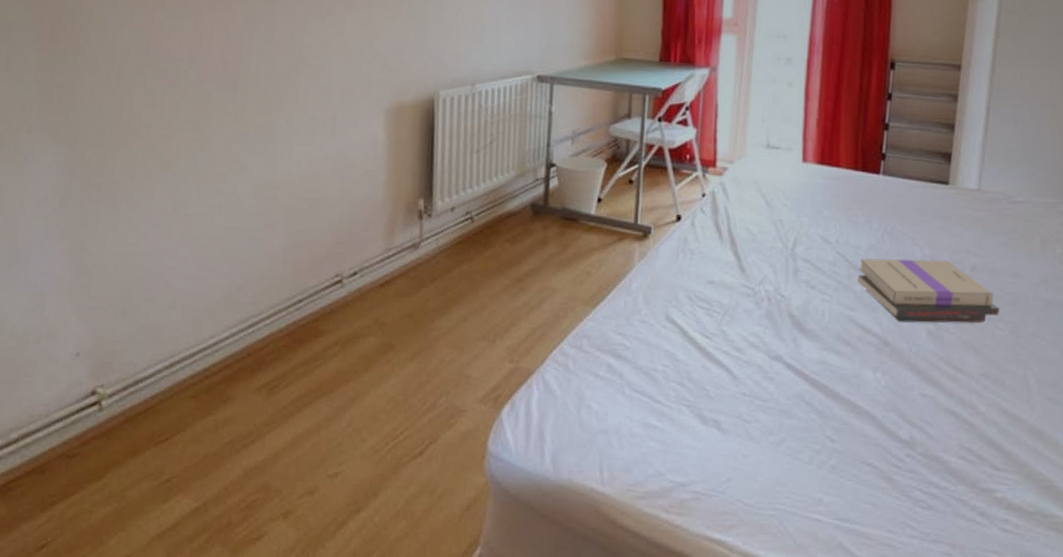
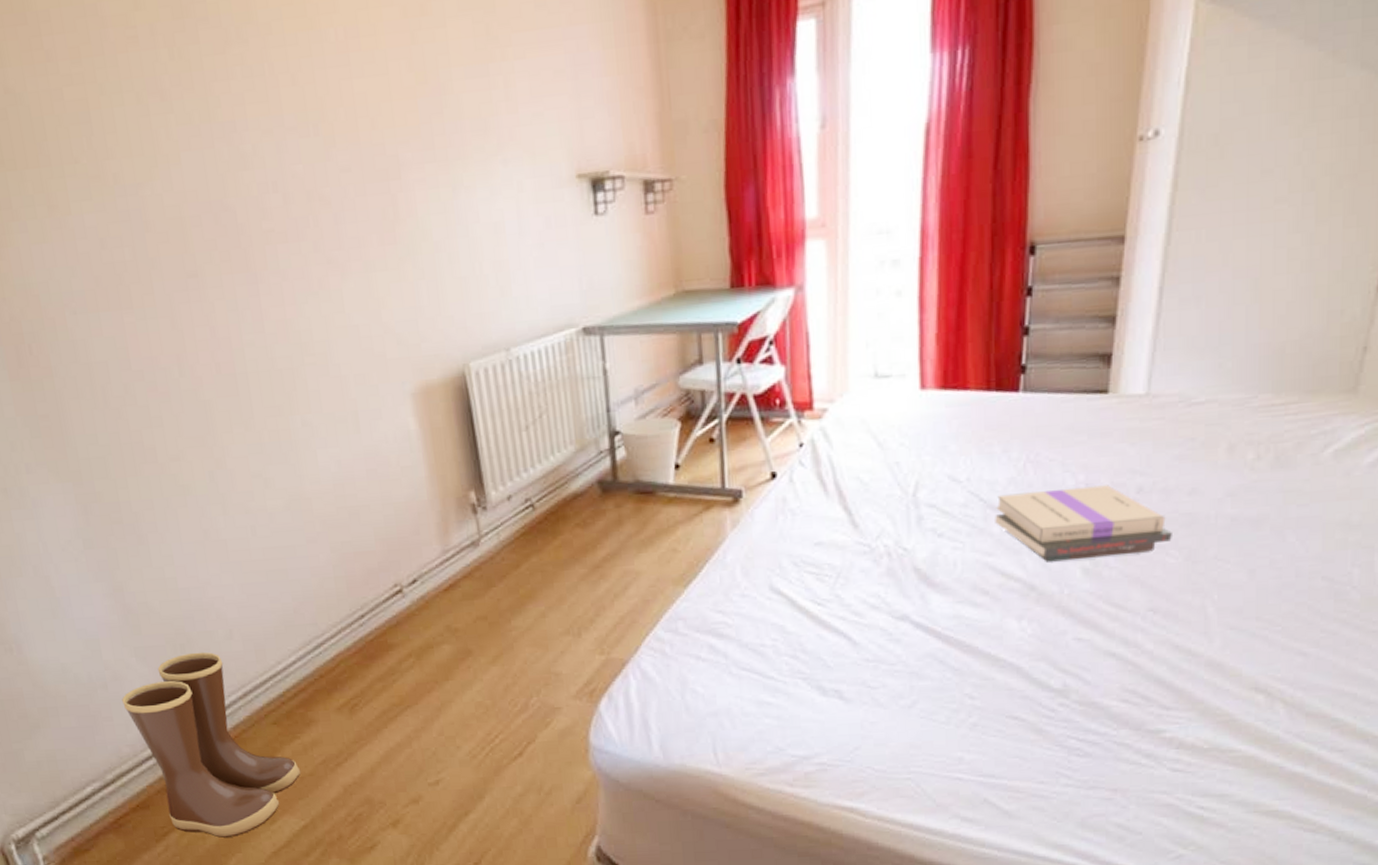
boot: none [50,317,207,513] -> present [122,652,301,838]

